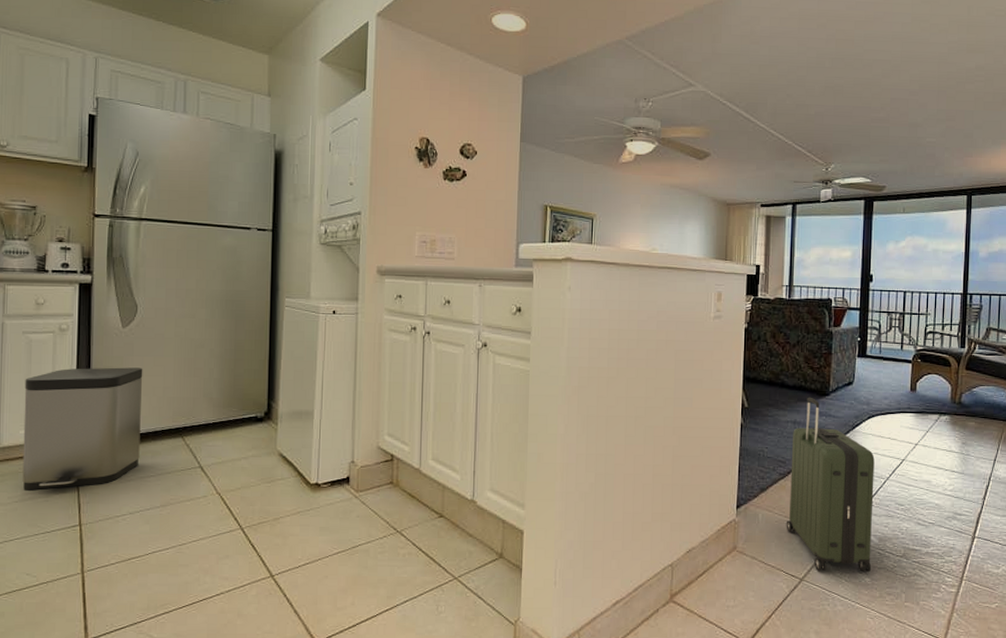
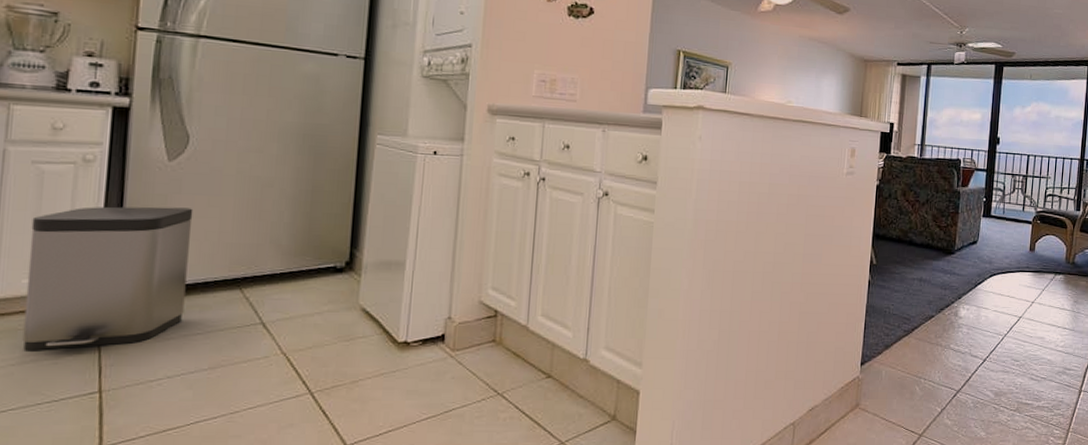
suitcase: present [786,397,875,573] -> none [908,255,994,427]

